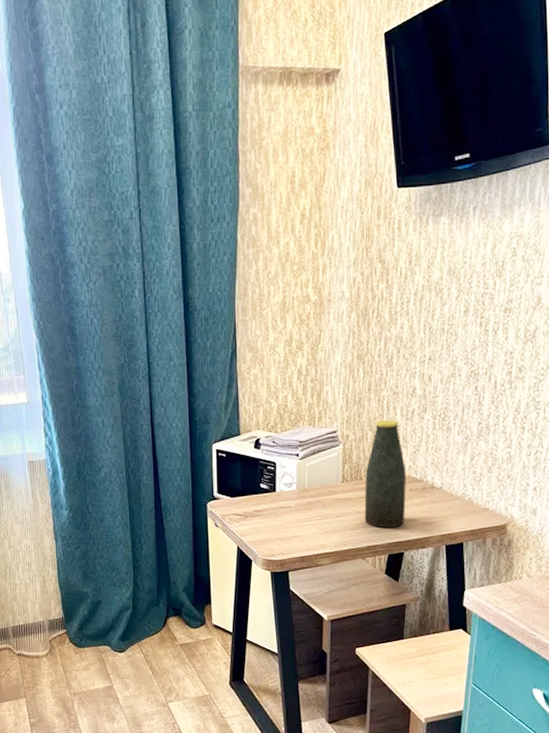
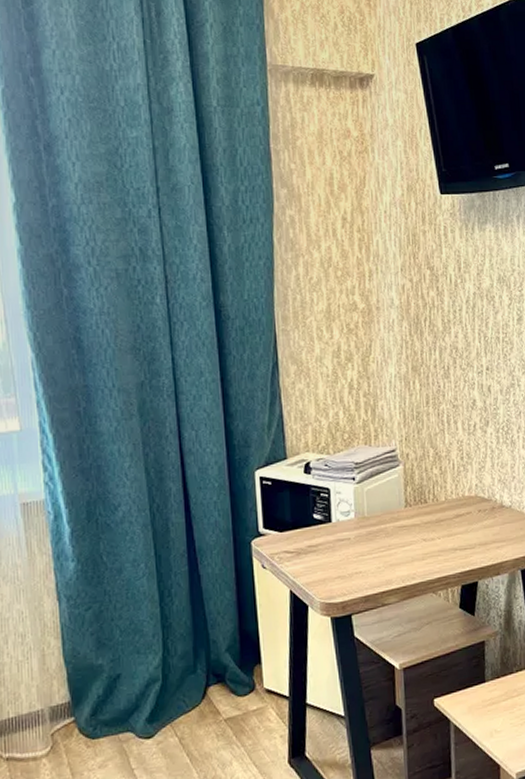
bottle: present [364,419,406,529] -> none [429,434,476,556]

